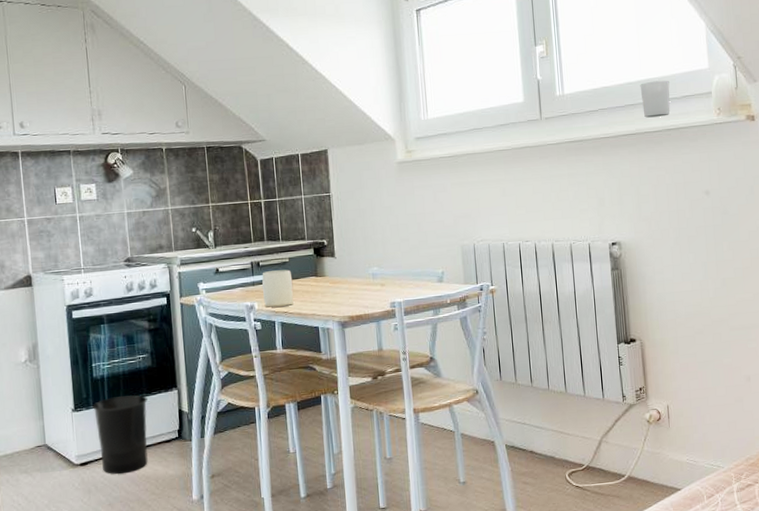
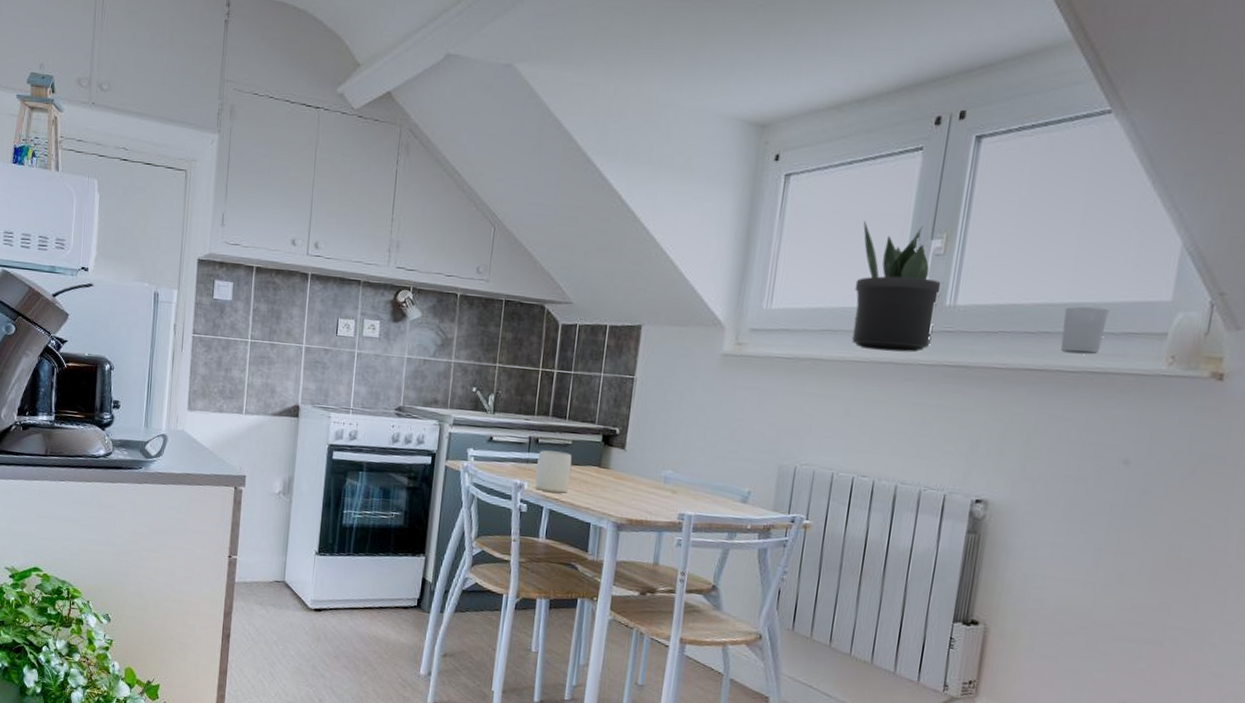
waste bin: present [92,395,148,474] -> none [335,549,393,630]
planter: none [482,37,552,140] -> present [851,221,943,353]

